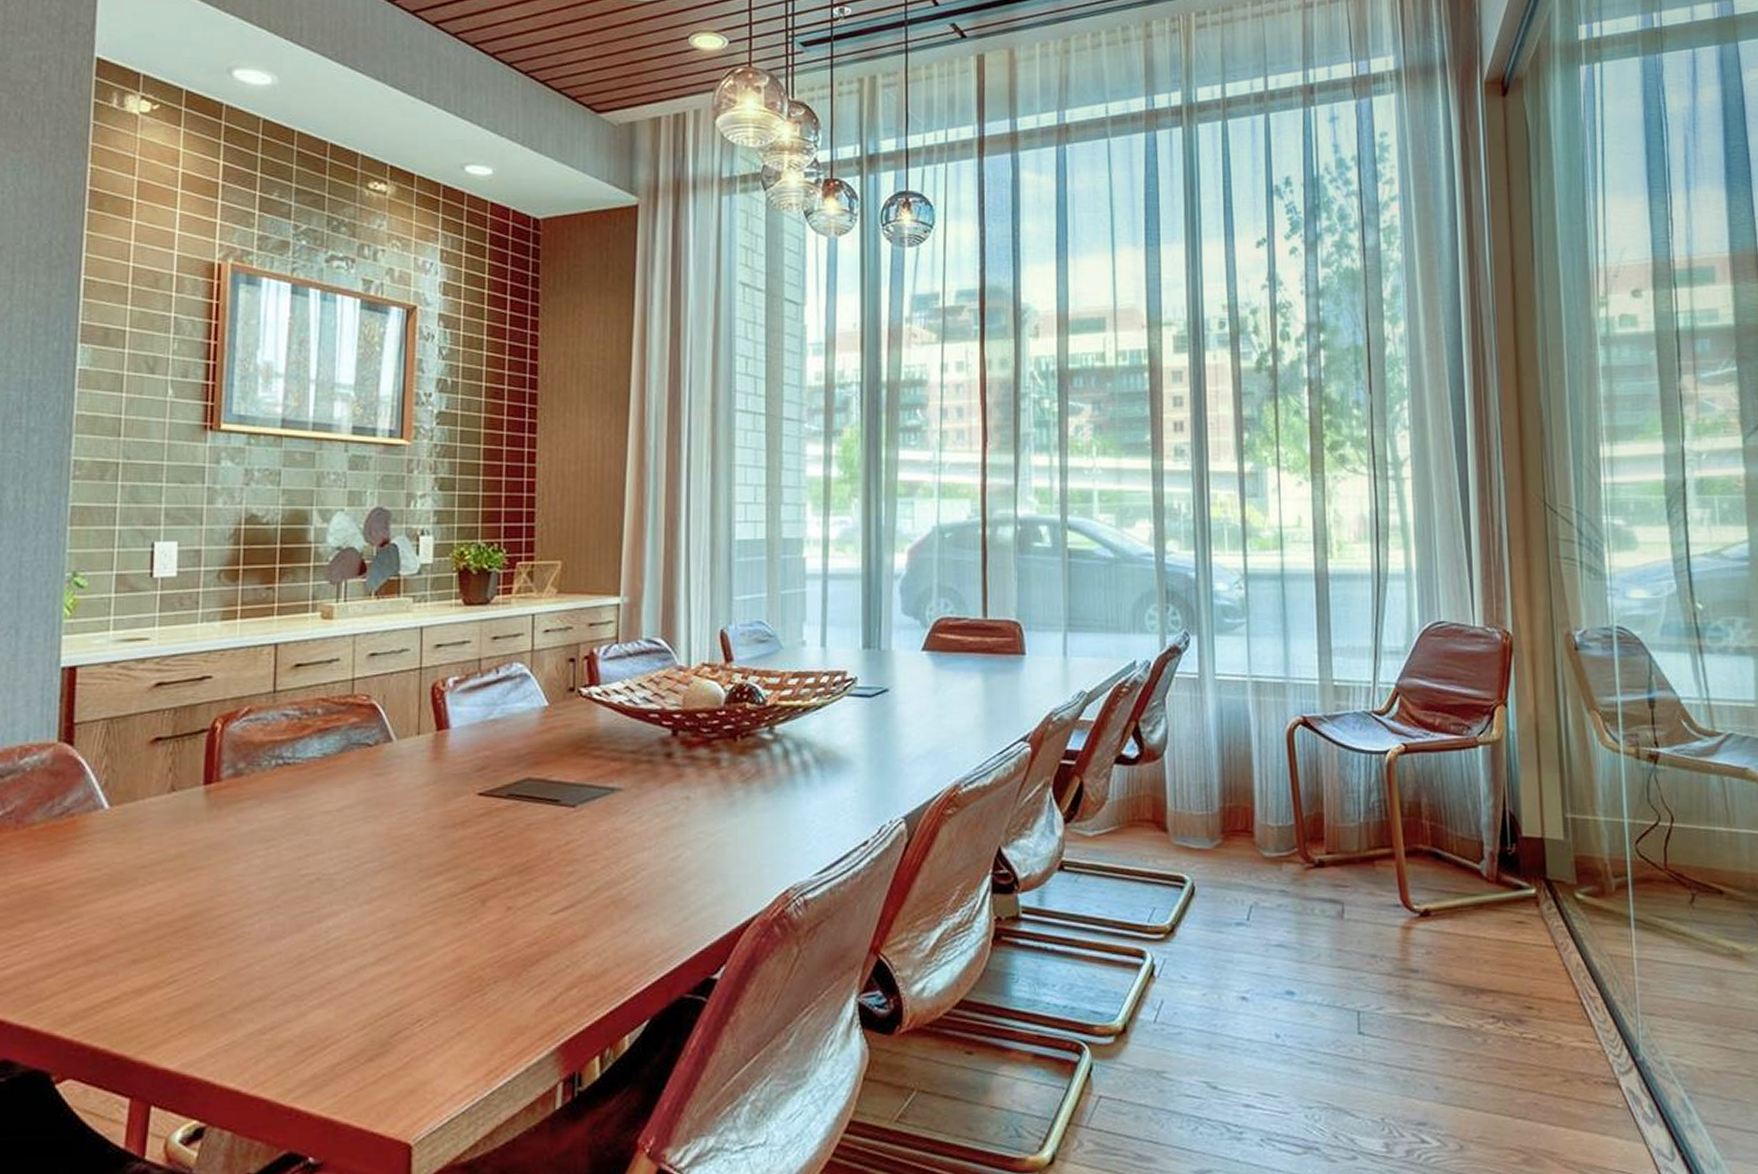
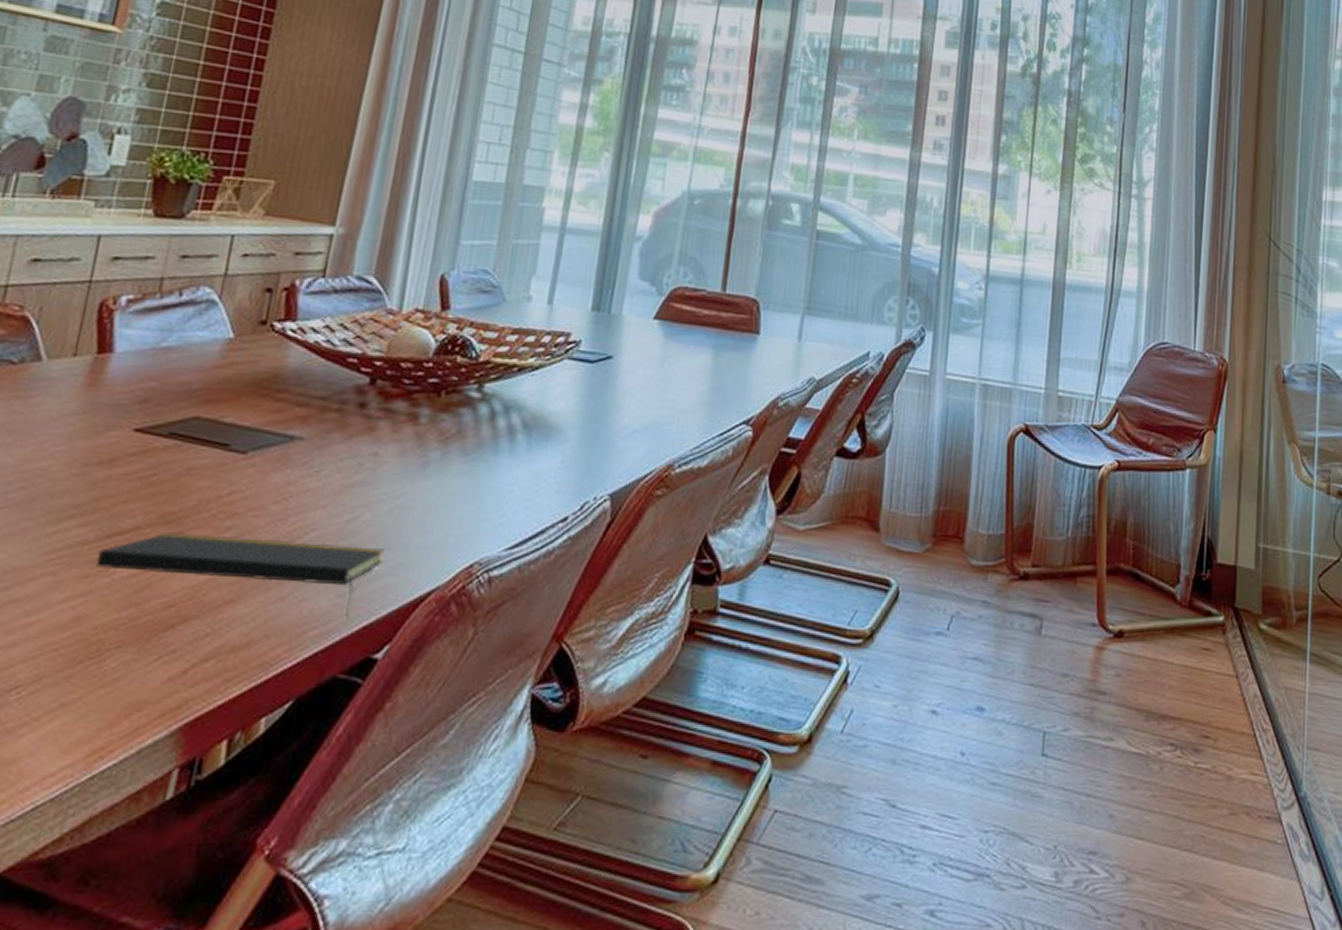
notepad: none [465,880,708,946] -> present [95,532,385,620]

